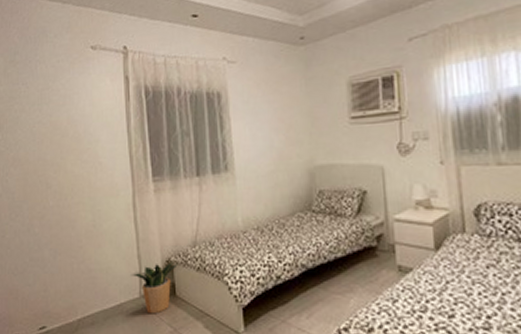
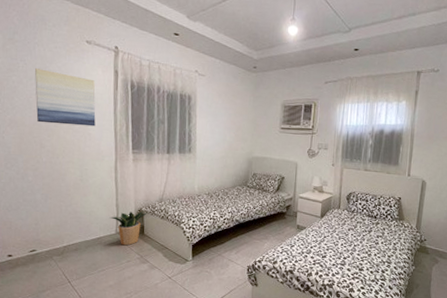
wall art: none [38,90,107,157] -> present [35,68,96,127]

